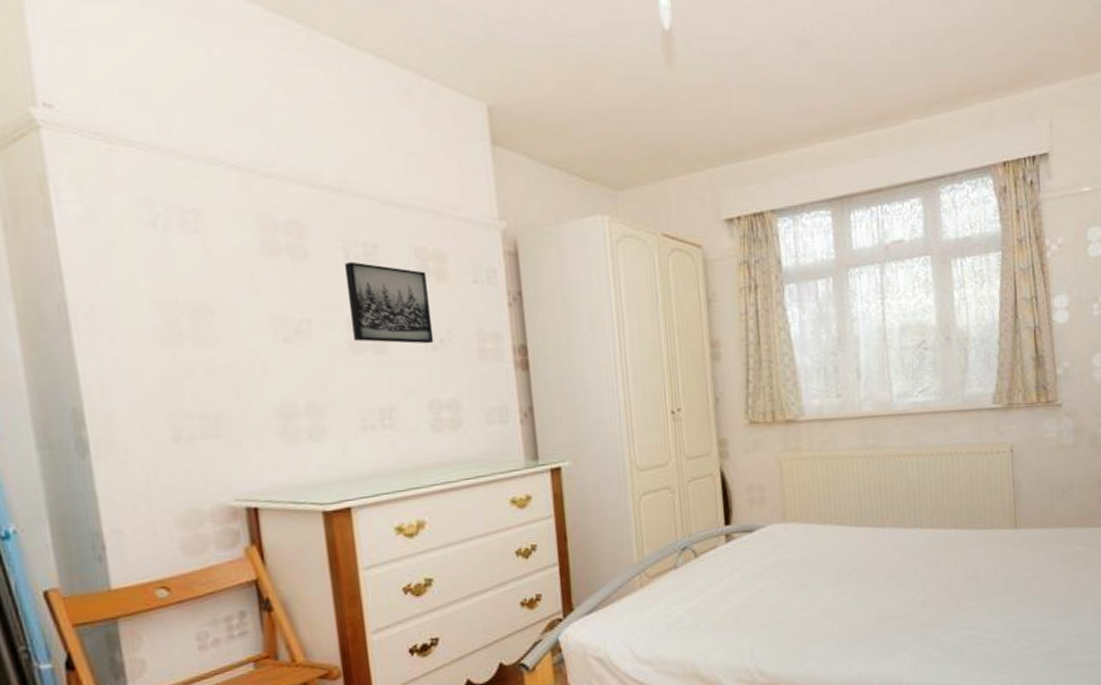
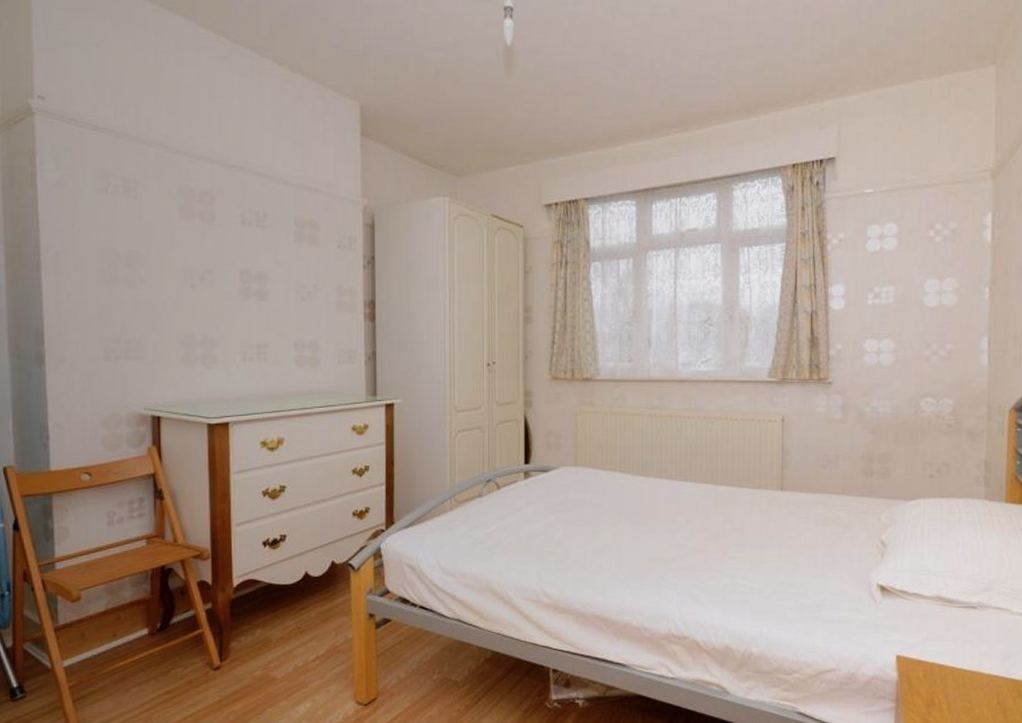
wall art: present [344,261,434,344] -> none [240,226,303,295]

